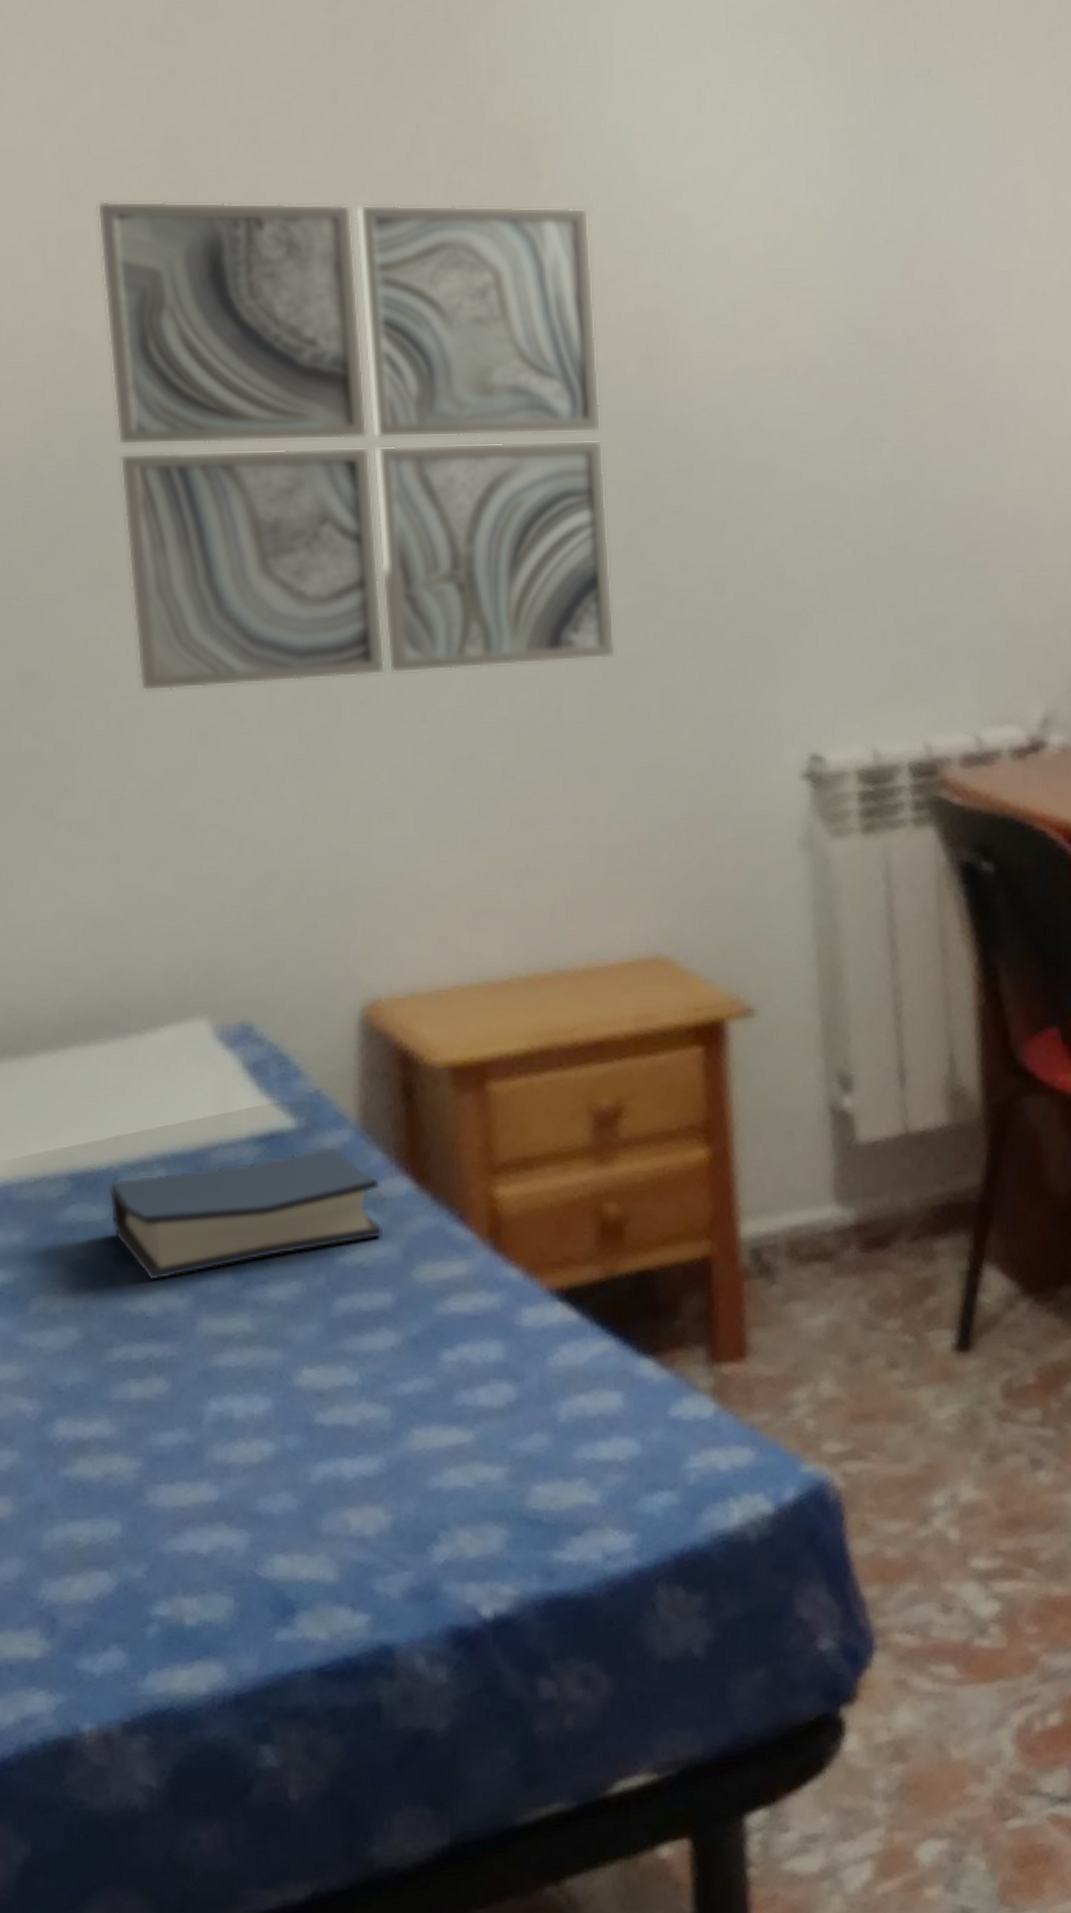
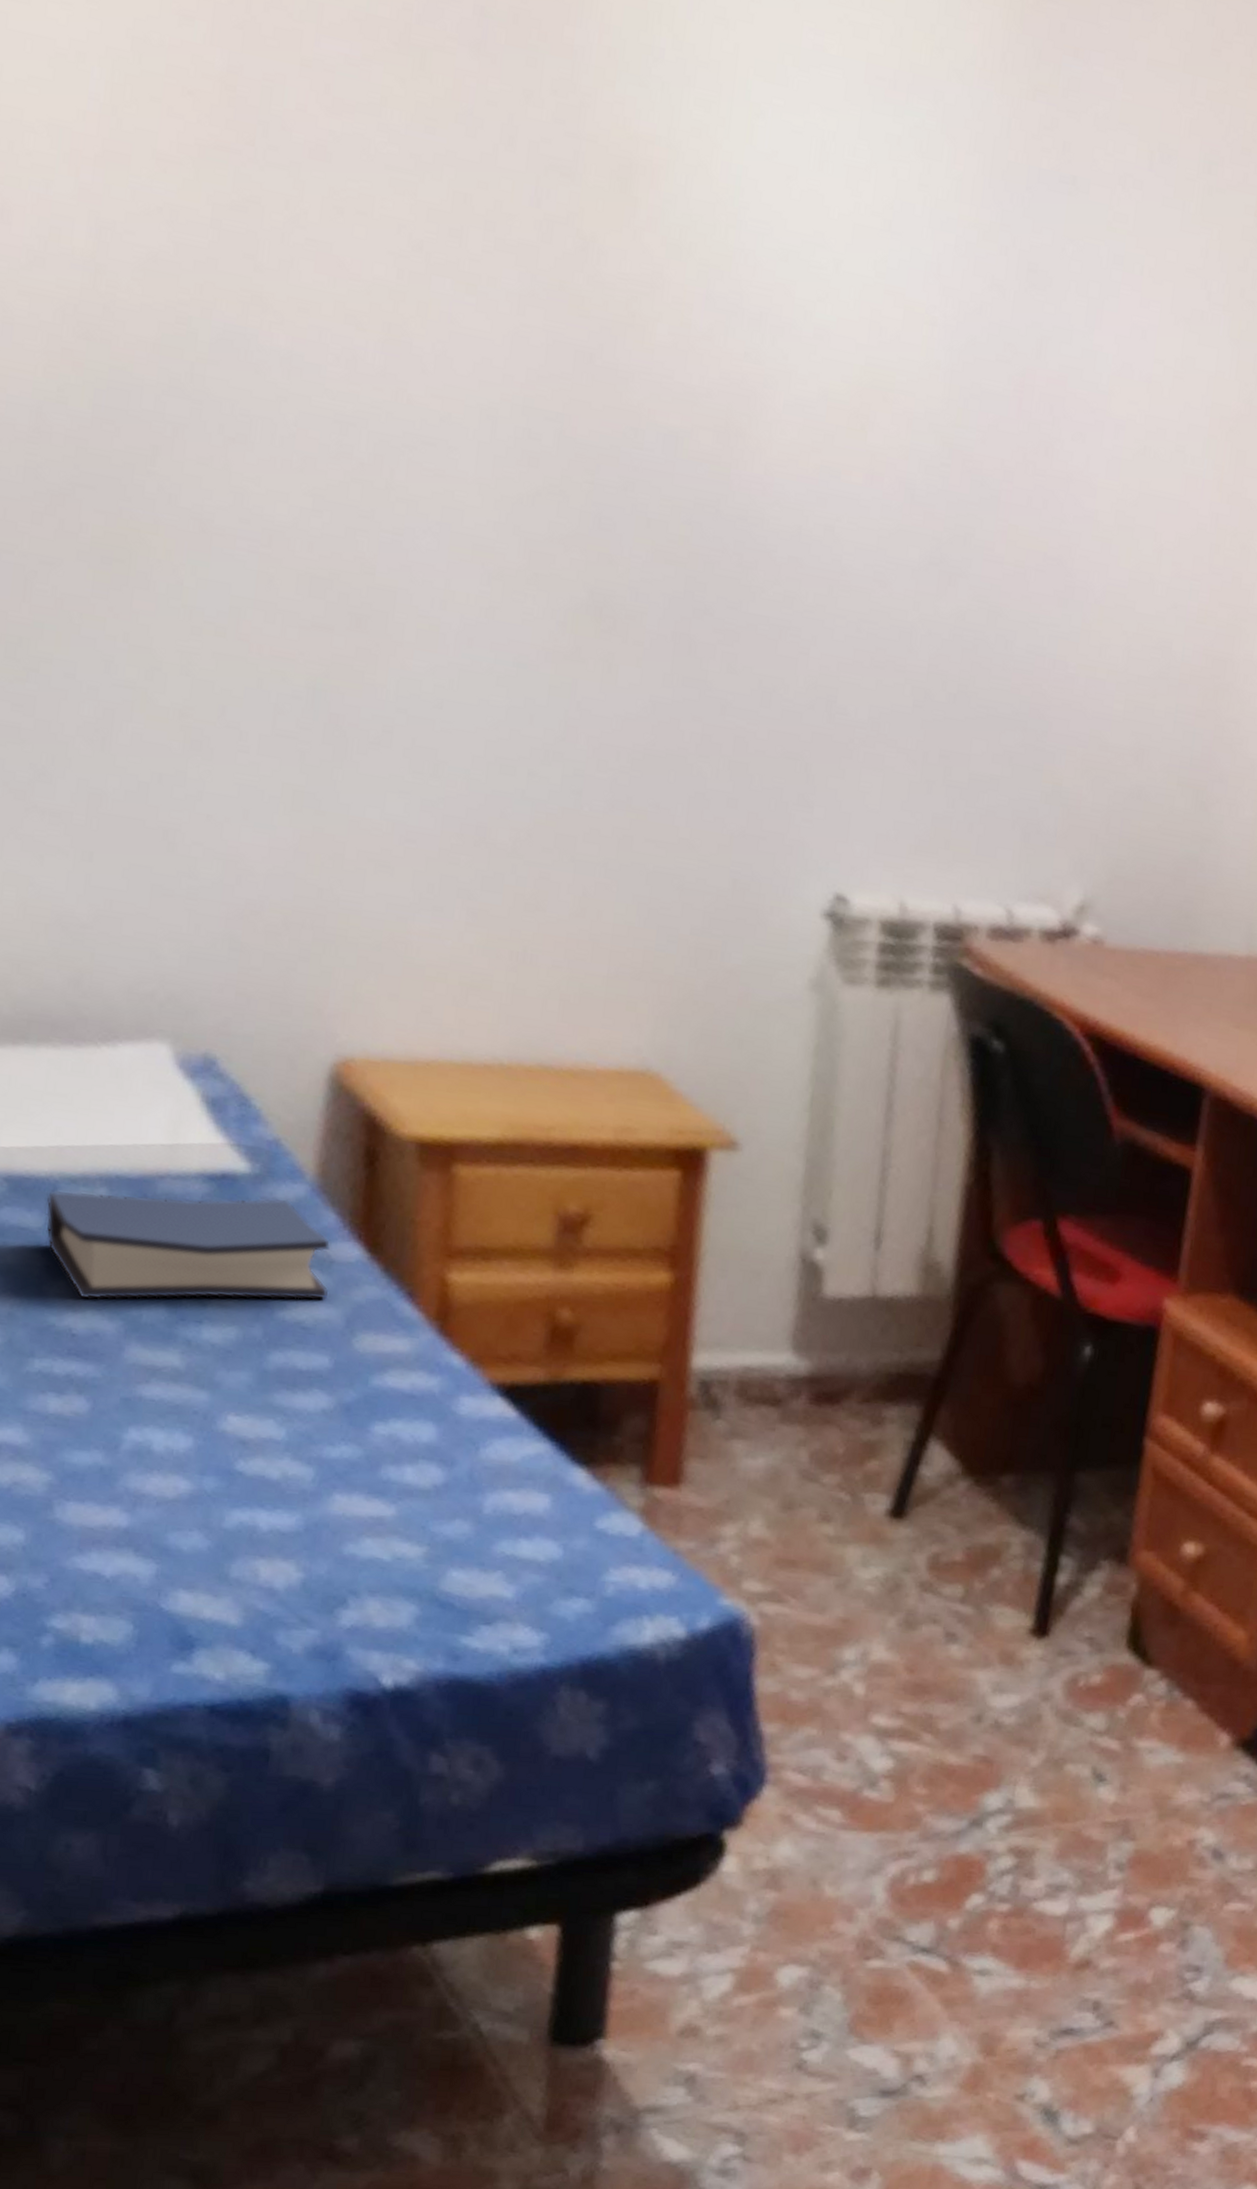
wall art: present [97,200,616,691] -> none [133,123,685,750]

